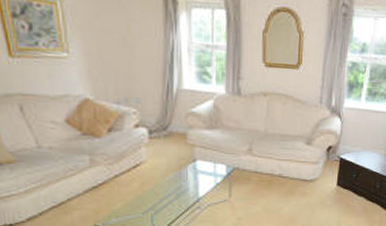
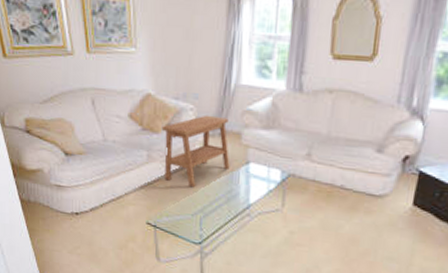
side table: none [103,118,178,186] -> present [161,114,230,187]

